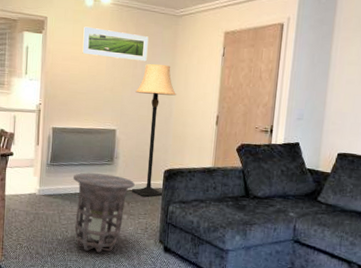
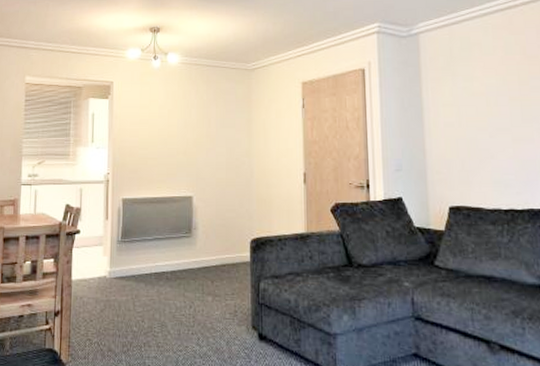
side table: present [73,172,135,253] -> none [147,248,218,346]
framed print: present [82,26,149,62] -> none [151,88,221,120]
lamp: present [132,63,177,197] -> none [211,121,257,273]

